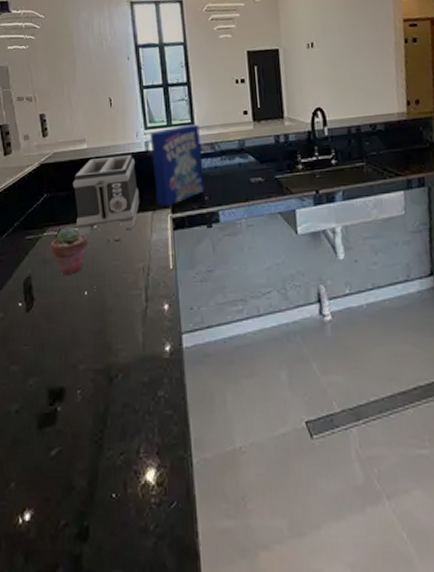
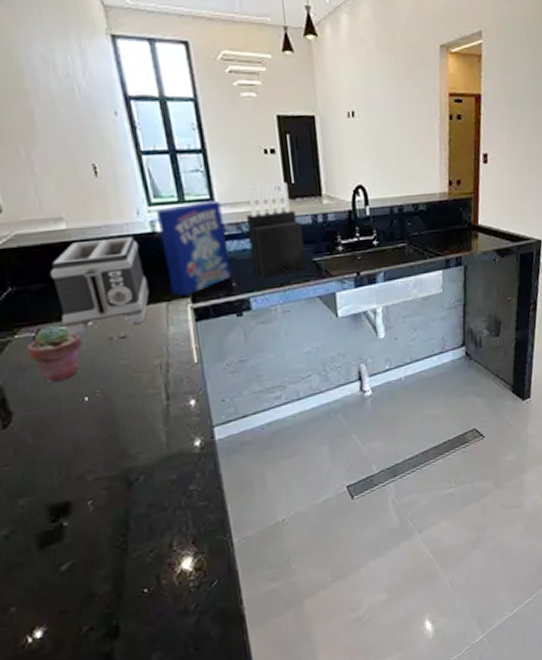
knife block: none [219,107,269,193] -> present [247,182,307,278]

